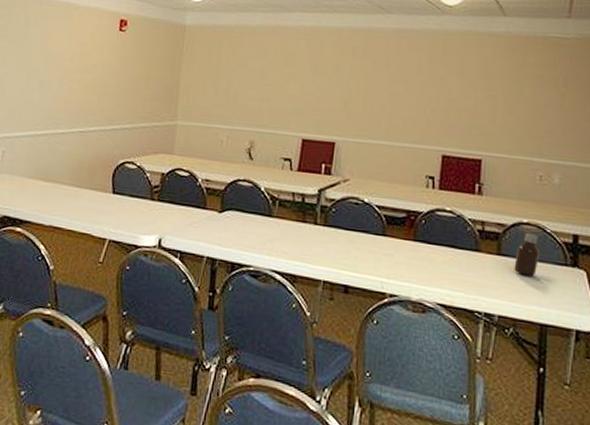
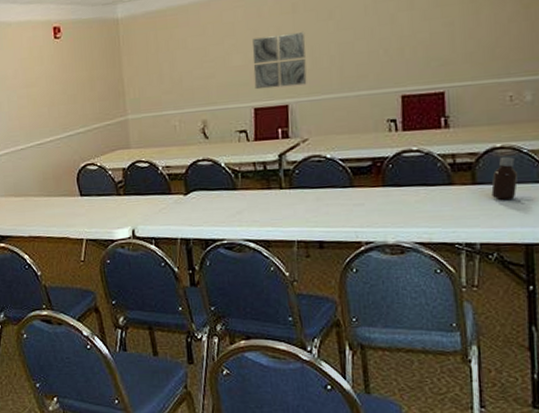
wall art: none [306,72,361,126] -> present [252,31,307,90]

